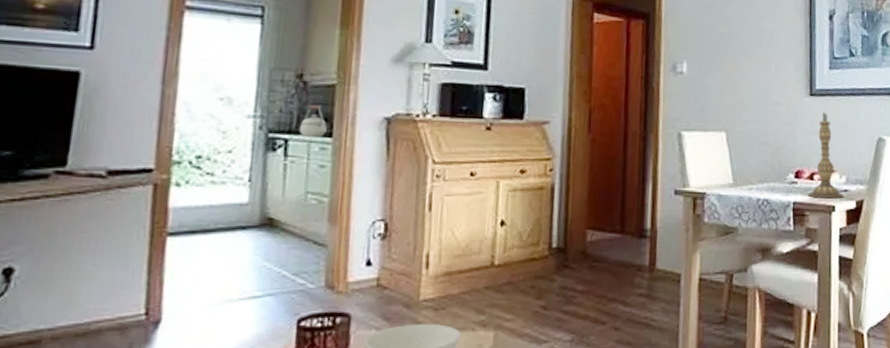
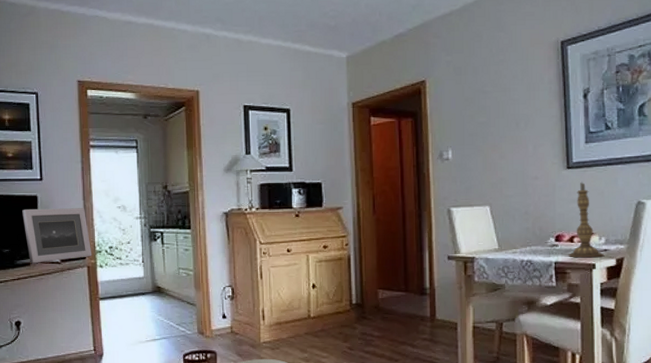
picture frame: none [47,90,165,177] -> present [22,208,92,264]
kettle: present [298,105,327,139] -> none [169,207,186,231]

